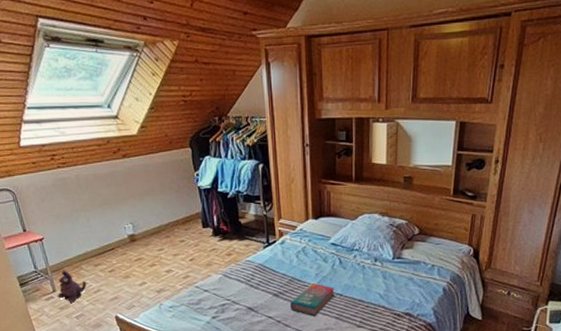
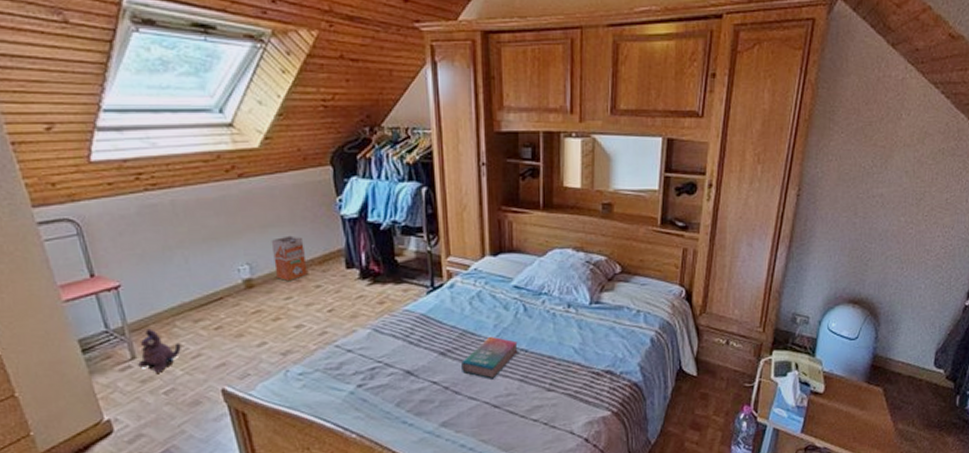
waste bin: none [147,202,174,237] -> present [271,235,308,282]

